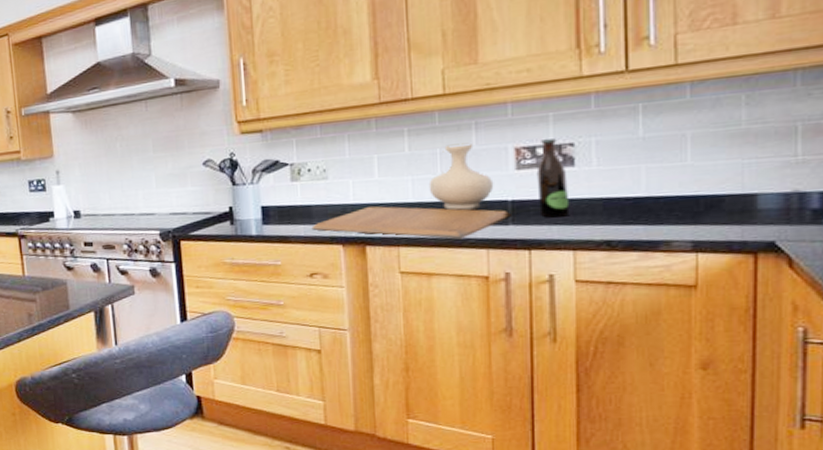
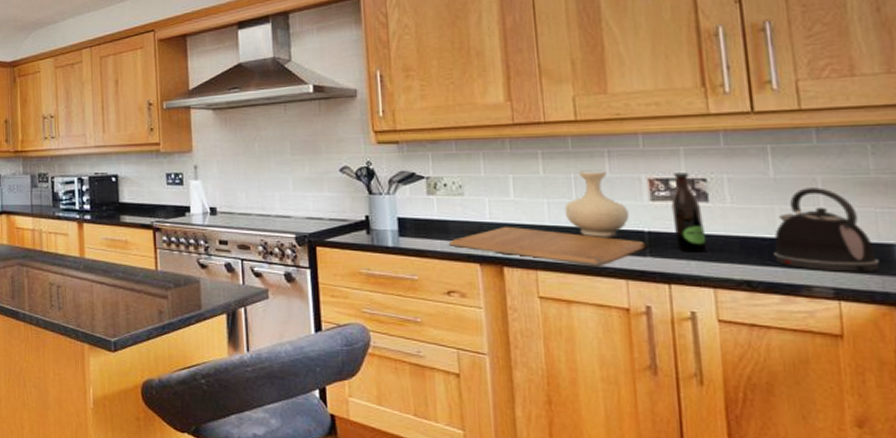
kettle: none [635,143,741,225] -> present [773,187,880,272]

